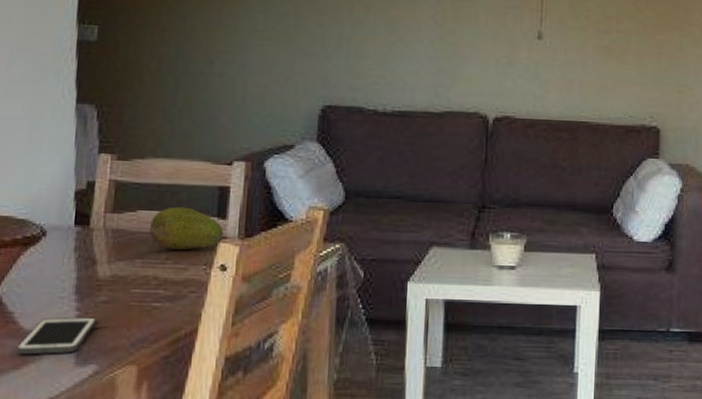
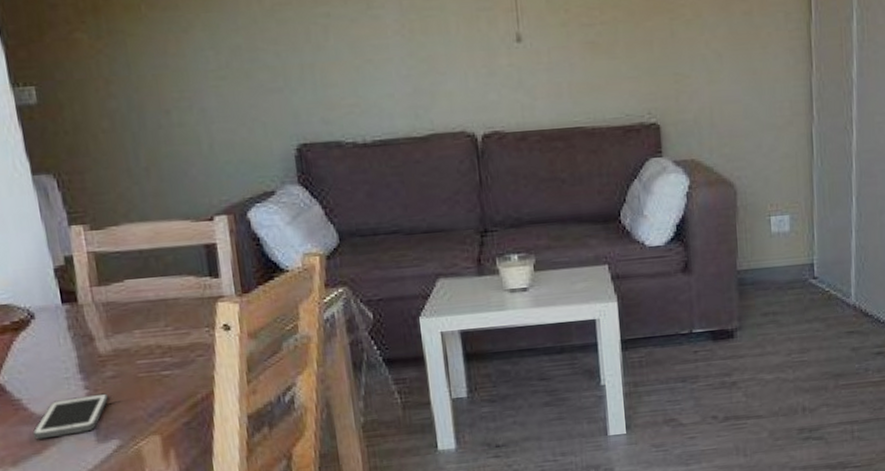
fruit: present [149,206,224,251] -> none [140,270,220,316]

